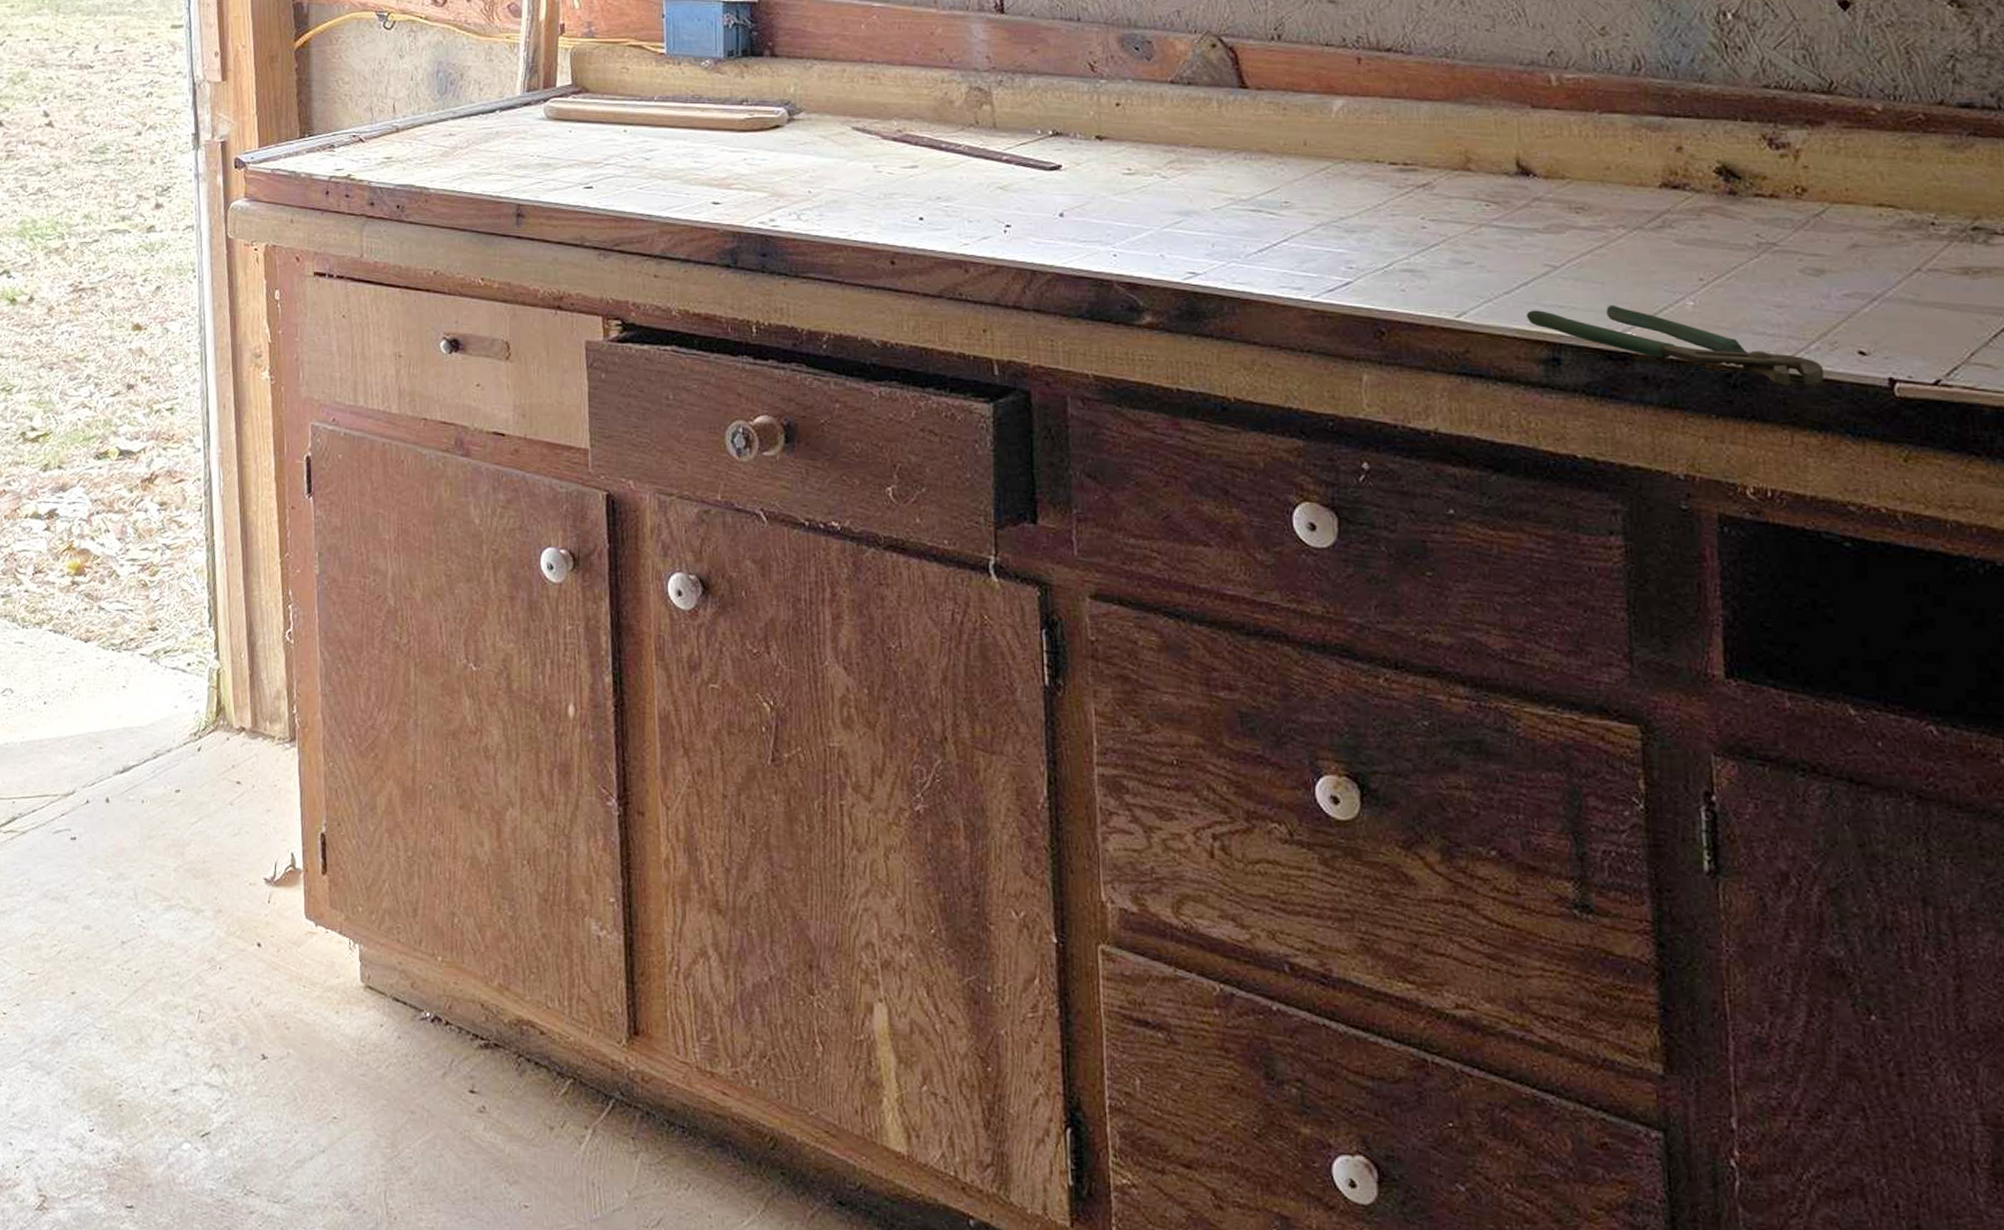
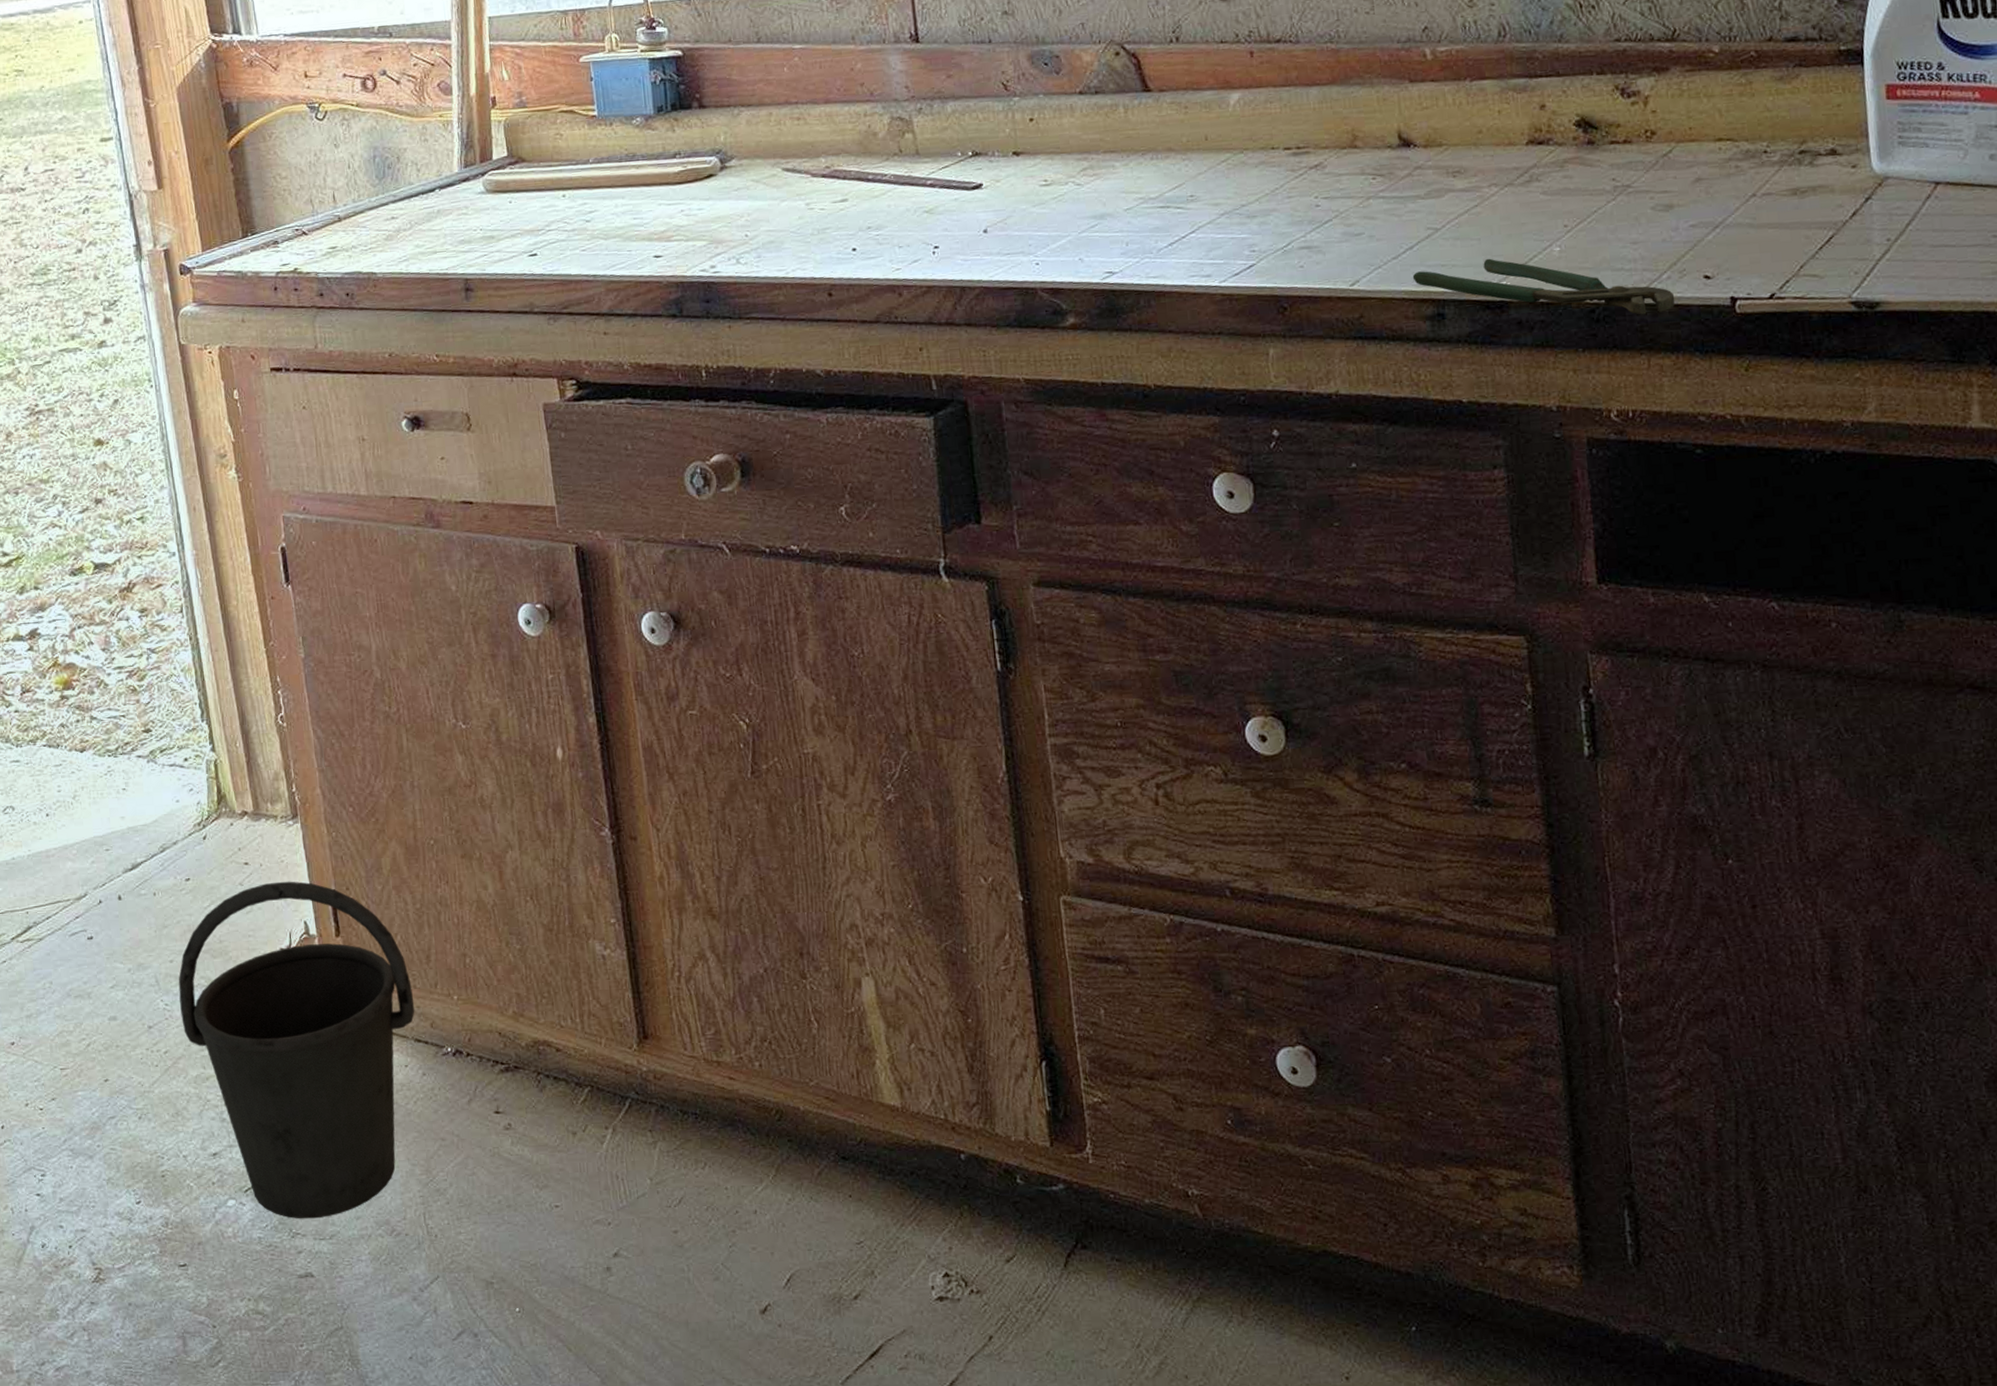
bucket: none [156,806,396,1179] -> present [178,881,415,1219]

